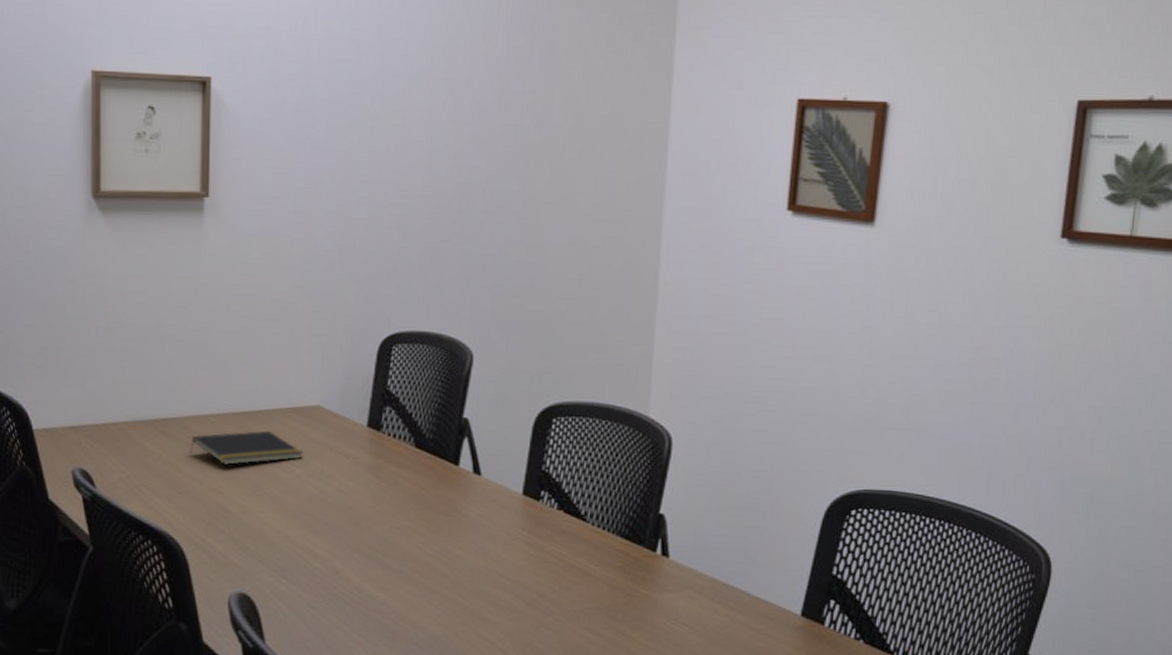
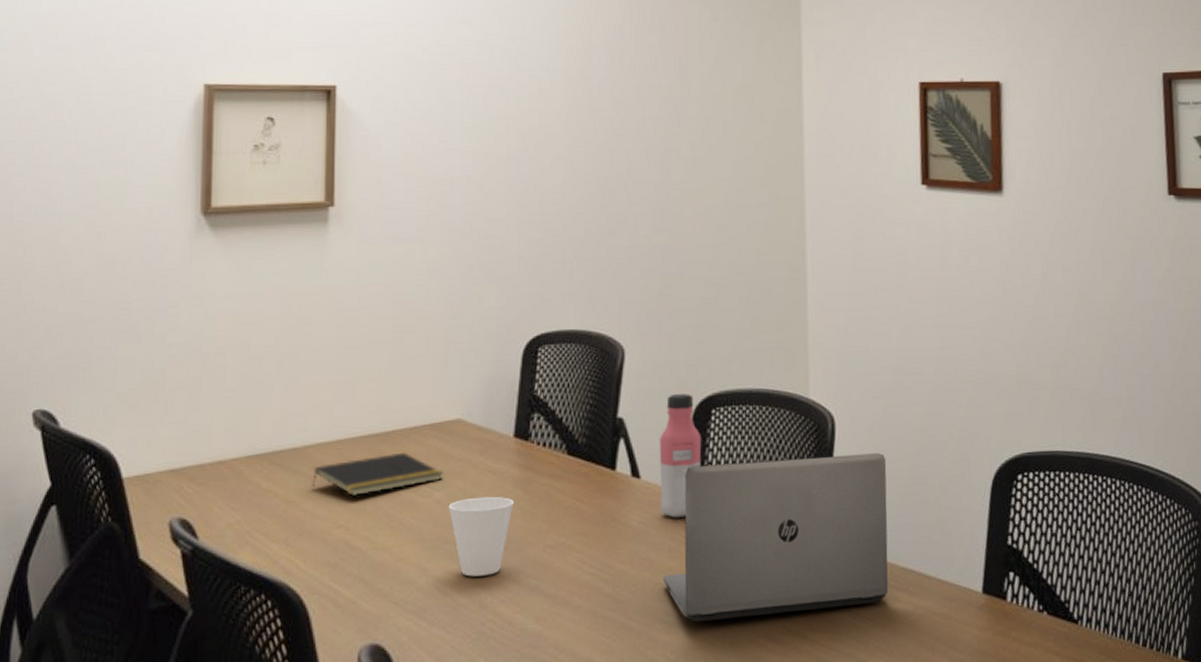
cup: none [307,477,366,547] -> present [448,496,515,577]
laptop: none [497,469,720,613] -> present [663,453,889,623]
water bottle: none [498,401,542,515] -> present [659,394,702,518]

